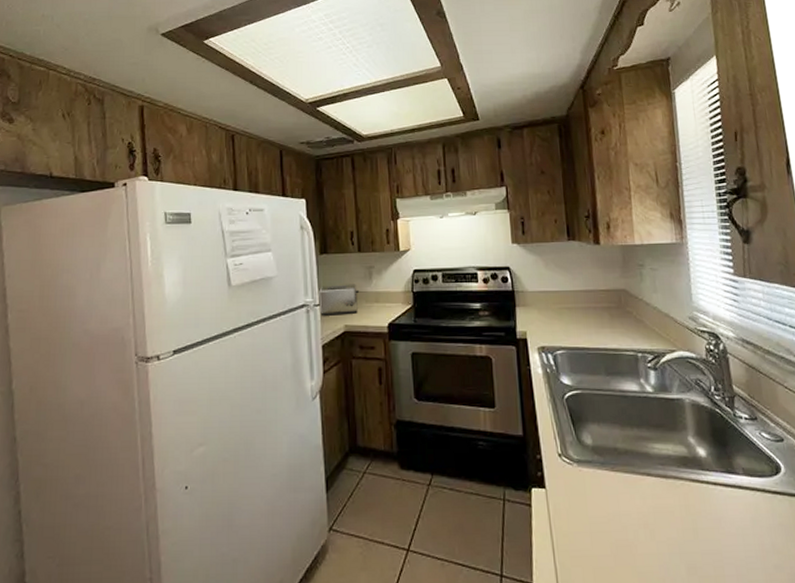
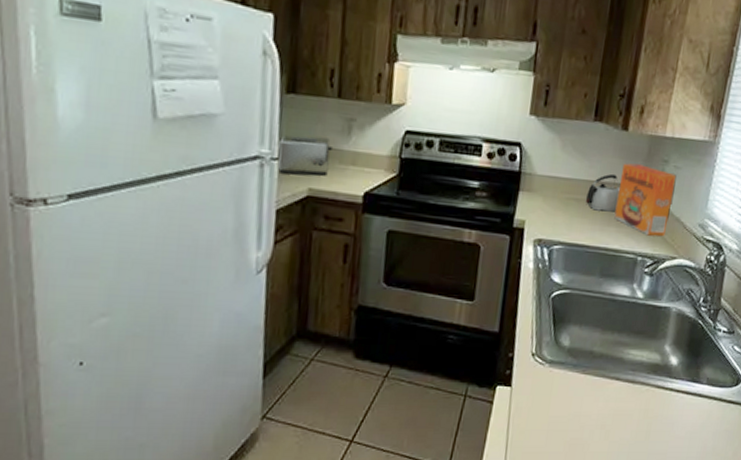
kettle: none [576,282,607,316] -> present [586,173,620,212]
cereal box: none [603,271,659,333] -> present [614,163,677,237]

